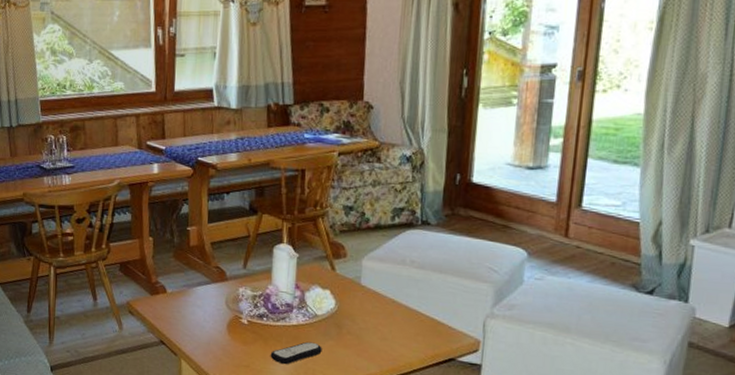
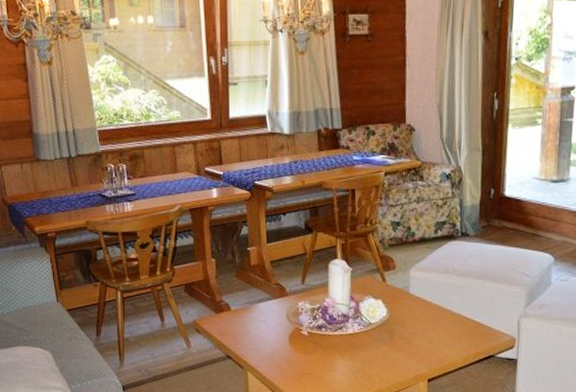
remote control: present [270,341,322,365] -> none [330,348,377,371]

